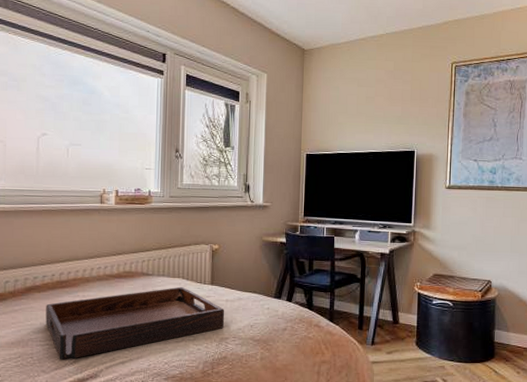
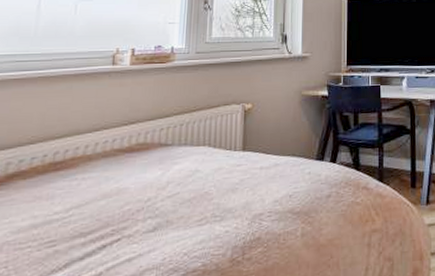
serving tray: present [45,286,225,359] -> none [29,156,259,265]

